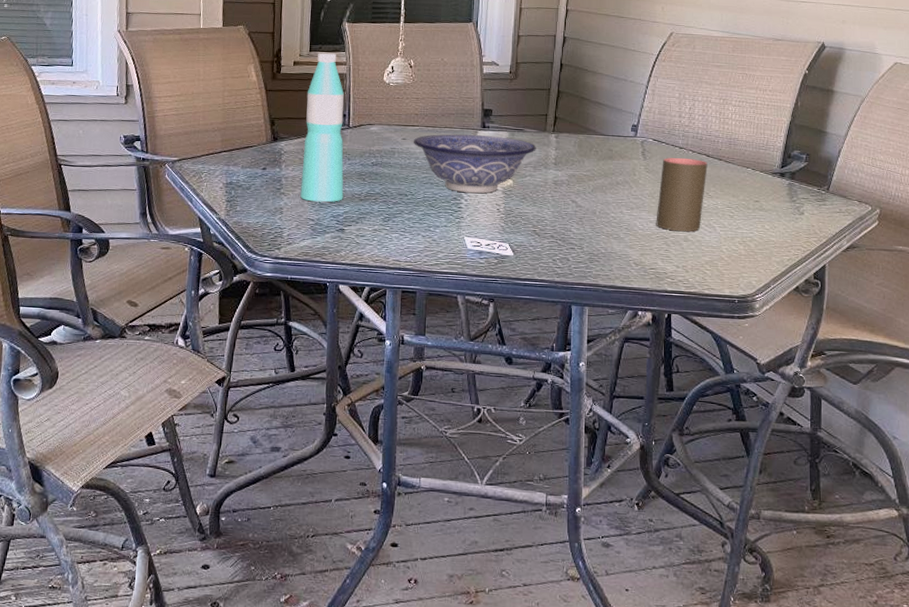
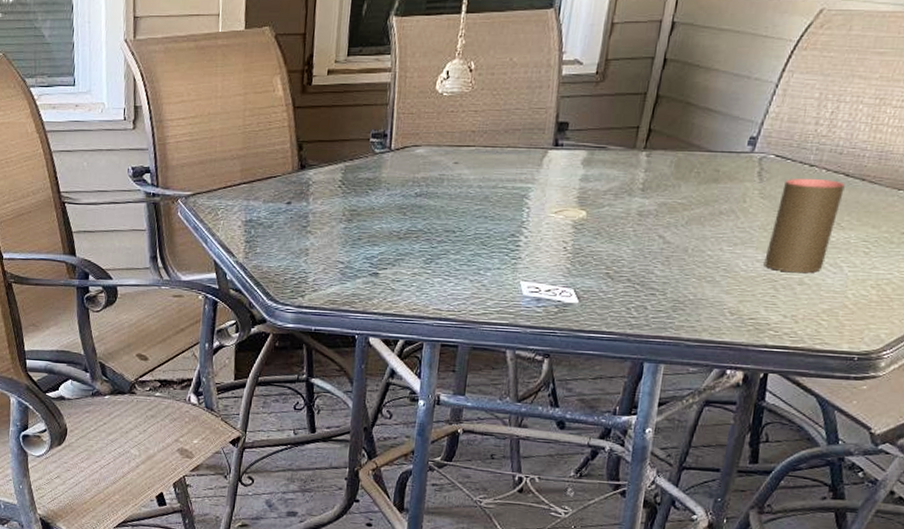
water bottle: present [300,53,344,203] -> none [329,57,387,242]
decorative bowl: present [414,134,536,194] -> none [467,155,621,229]

